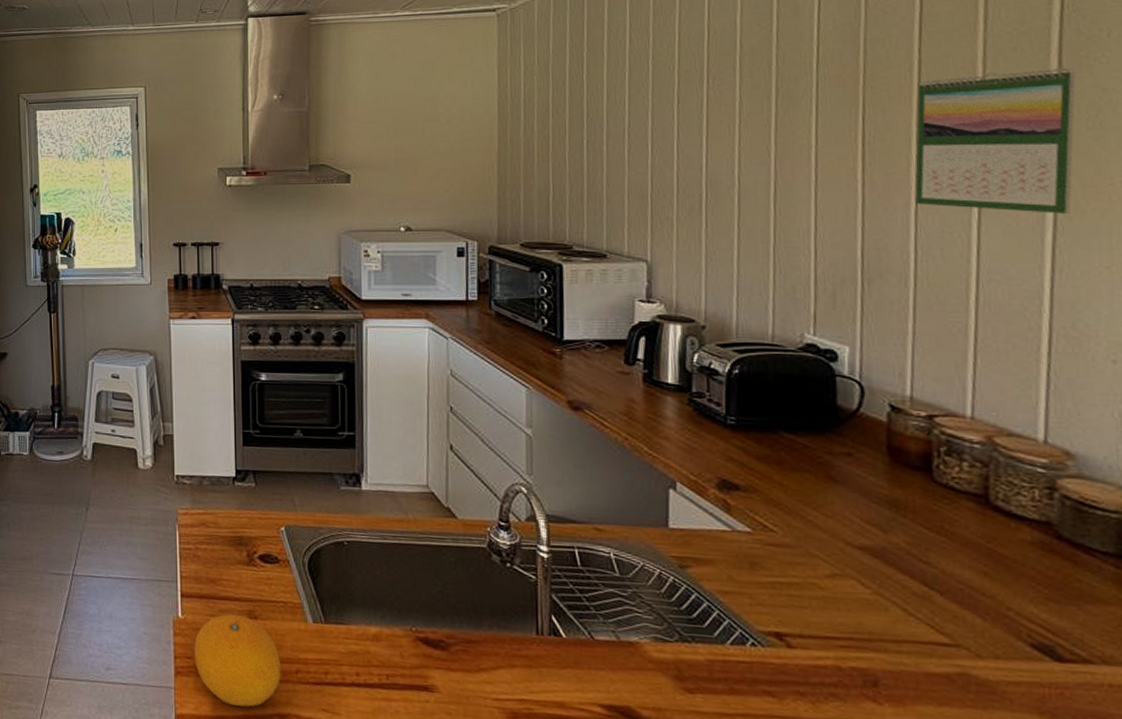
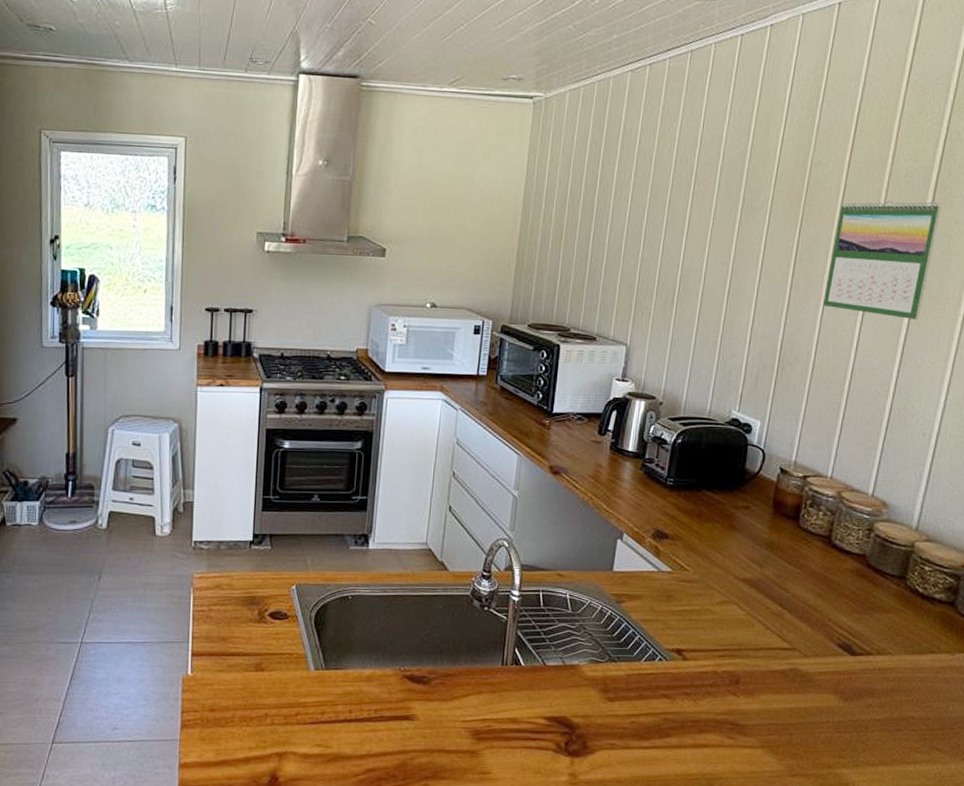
fruit: present [194,613,281,707] -> none [201,667,283,750]

